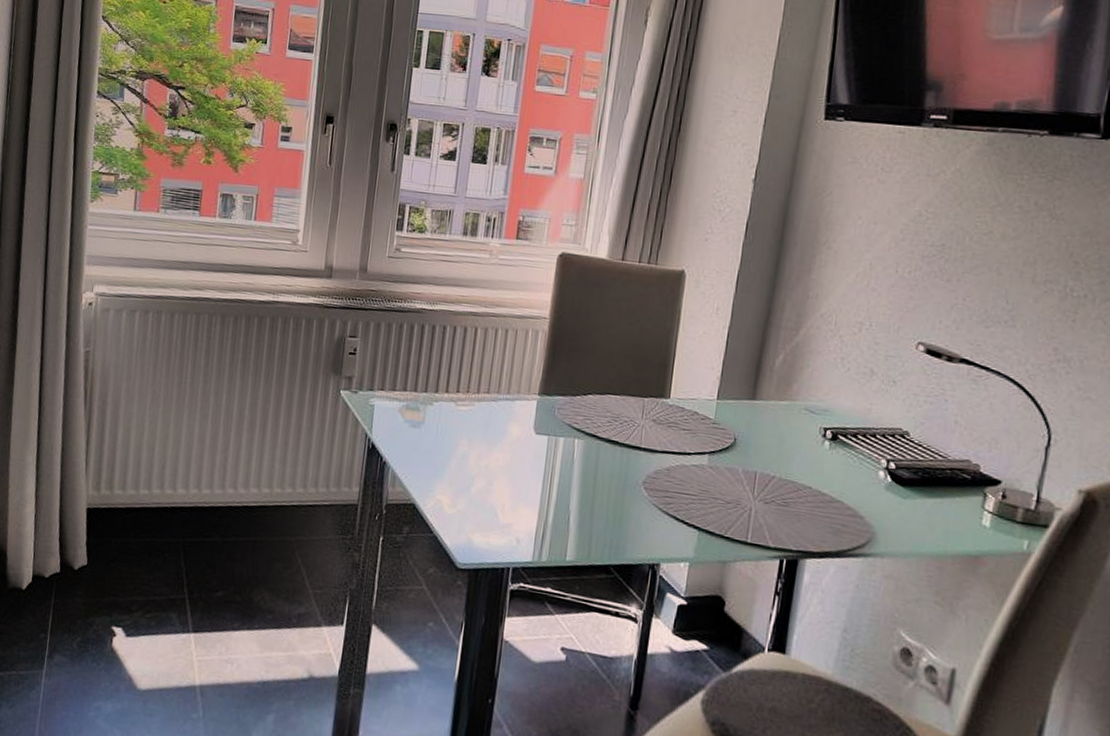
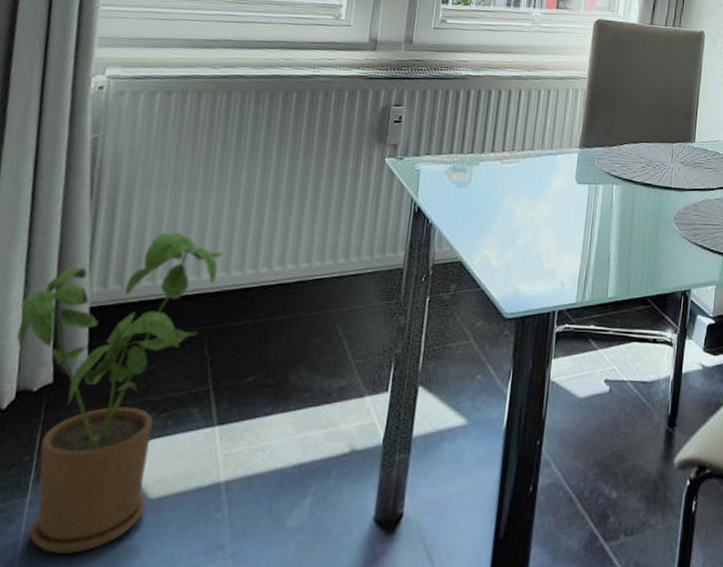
house plant: none [31,445,195,726] -> present [16,232,224,554]

